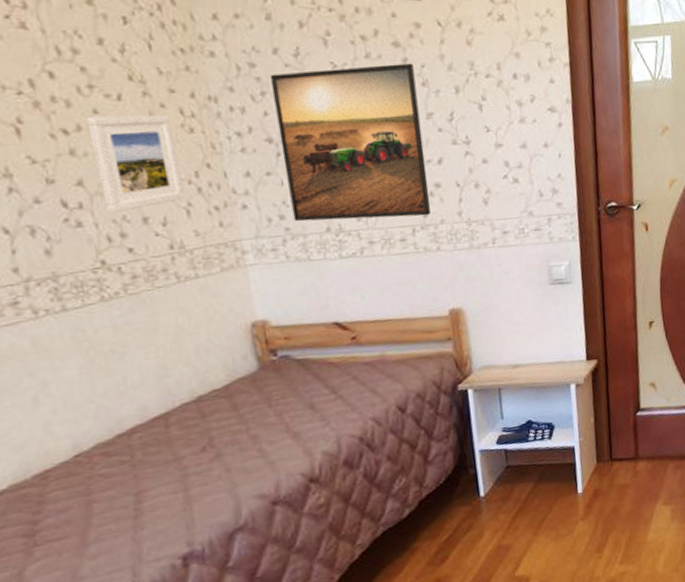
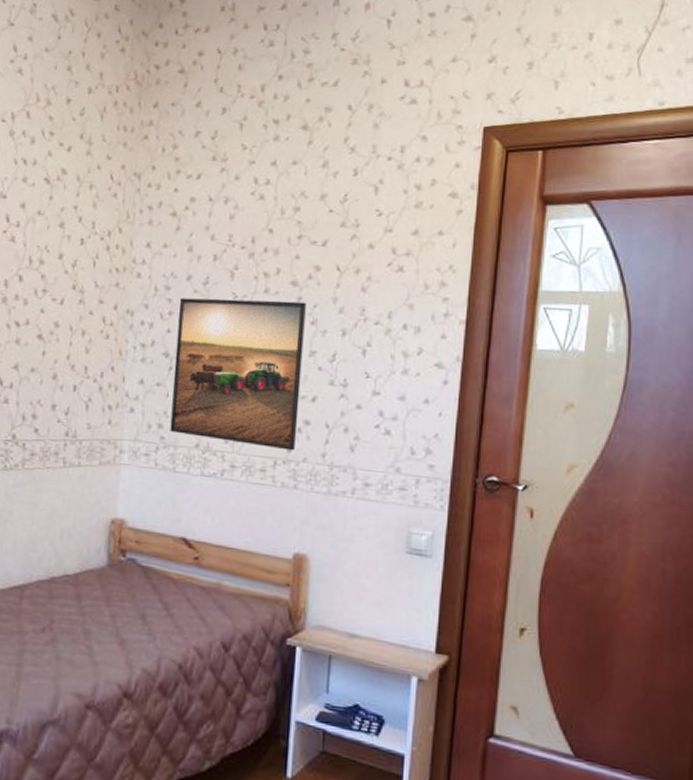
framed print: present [86,114,186,214] -> none [28,315,94,397]

